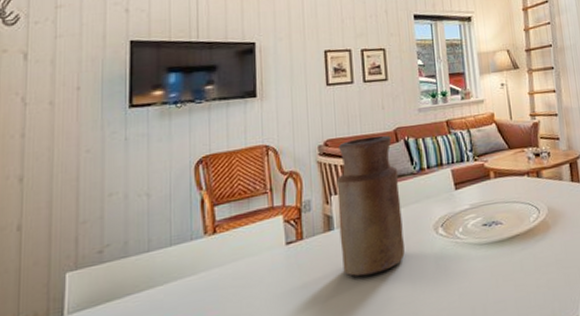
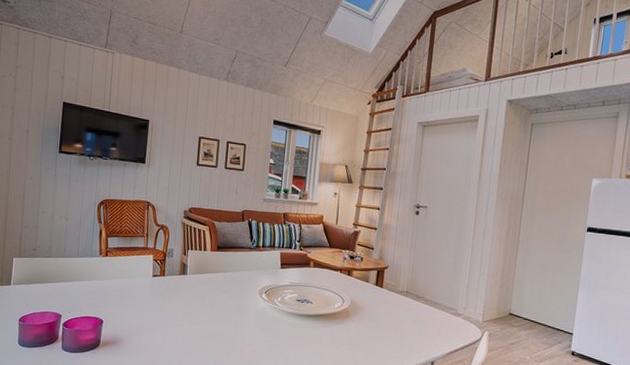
vase: present [336,135,405,277] -> none [189,211,240,314]

